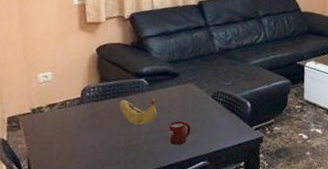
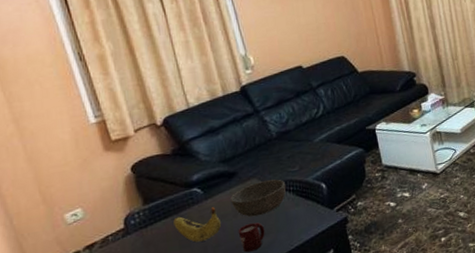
bowl: none [168,87,218,116] -> present [230,179,287,217]

